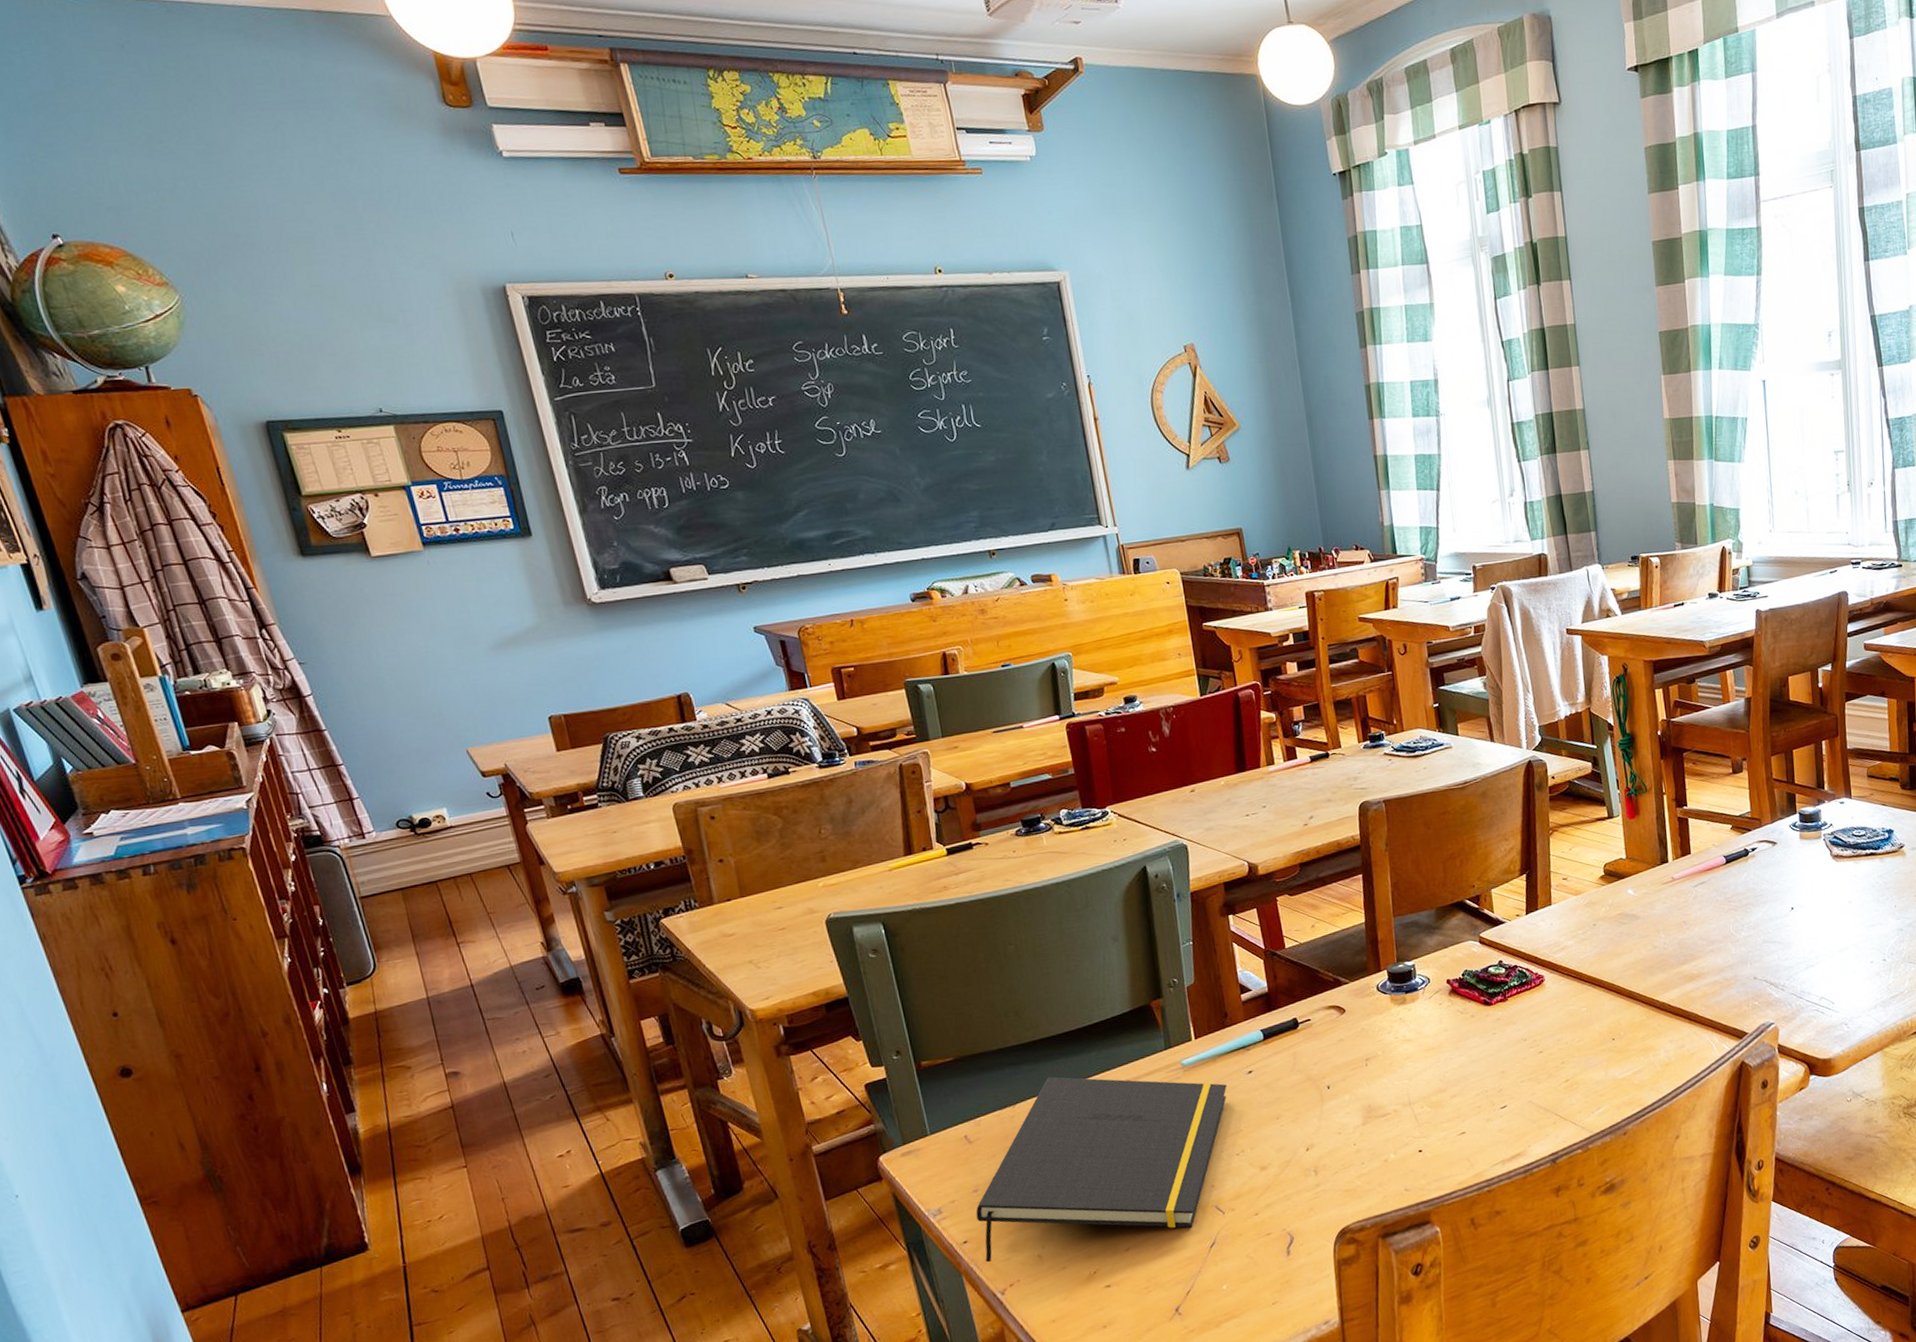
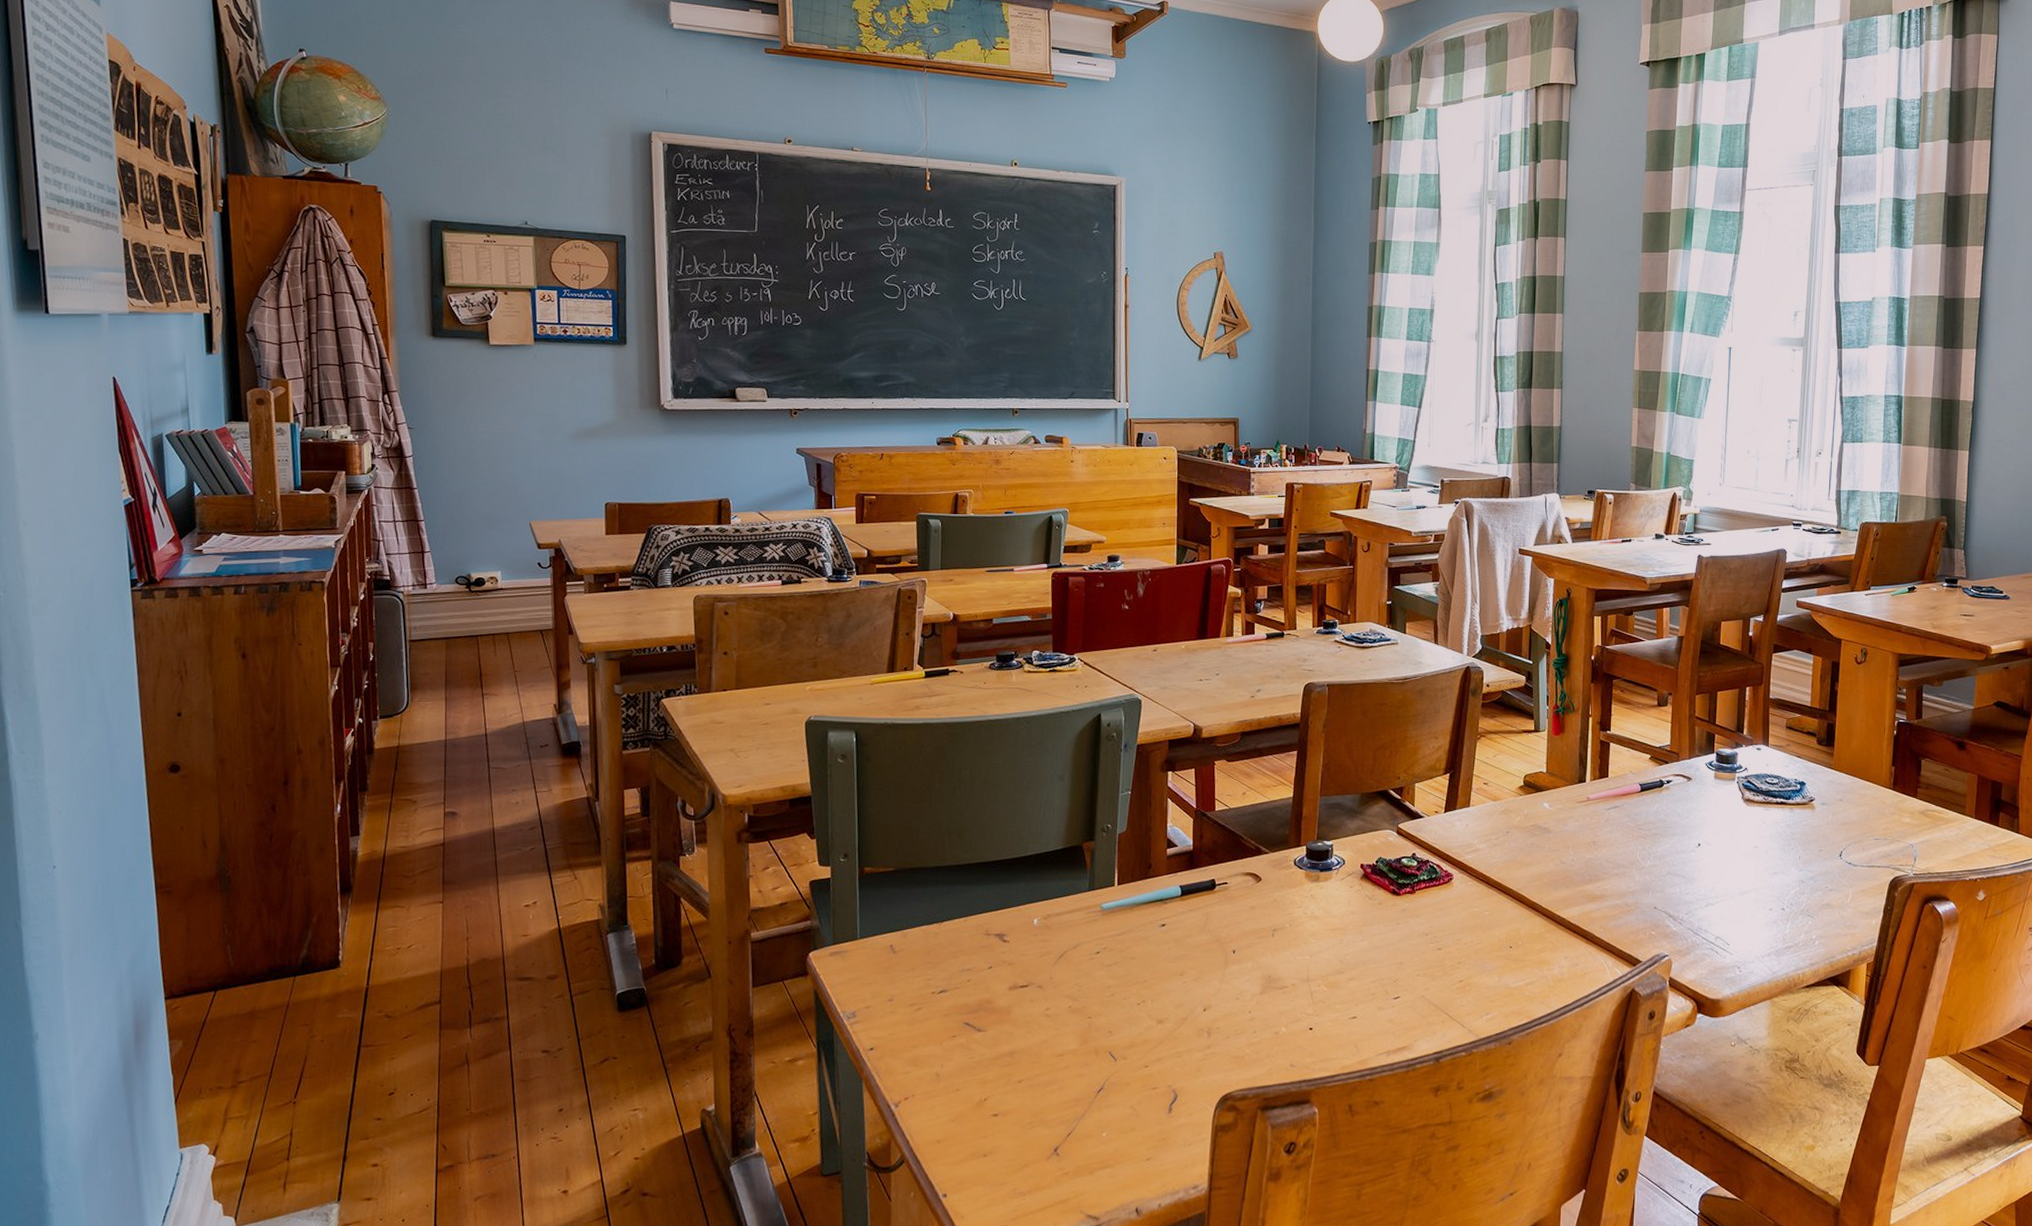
notepad: present [976,1076,1227,1263] -> none [886,901,1140,1073]

